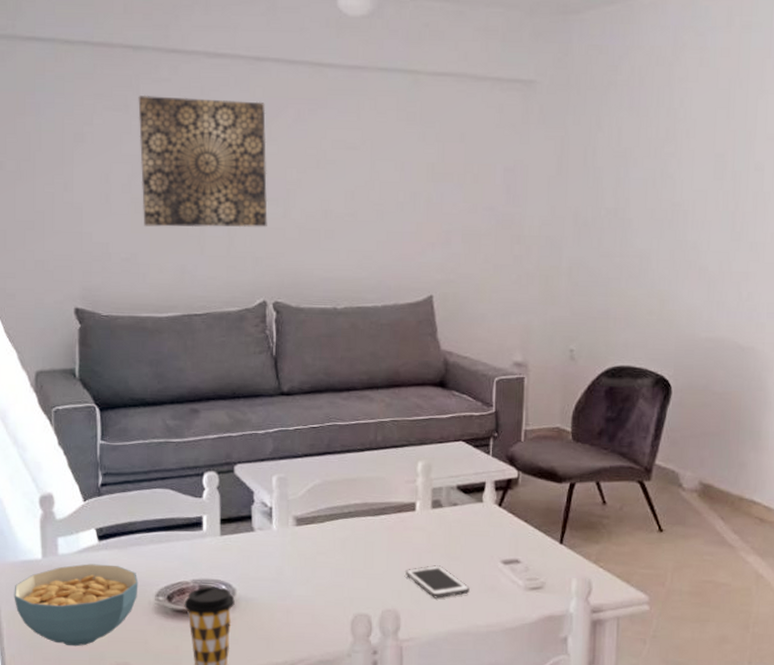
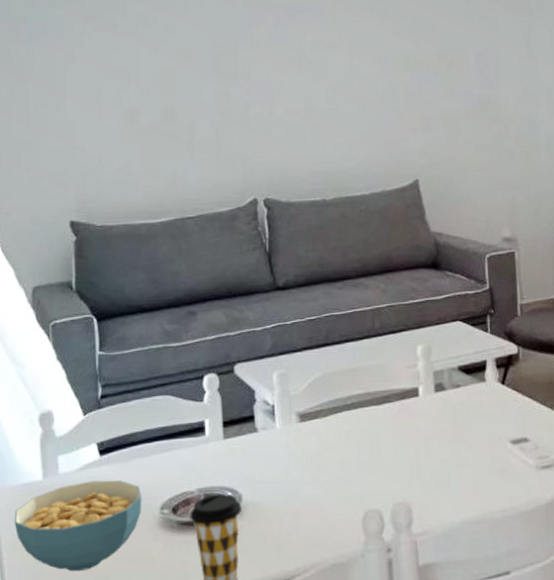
wall art: present [138,95,268,228] -> none [125,11,254,137]
cell phone: present [405,565,470,599] -> none [414,451,481,486]

